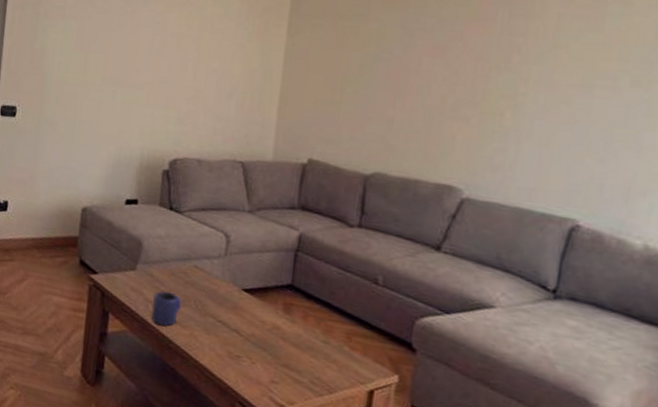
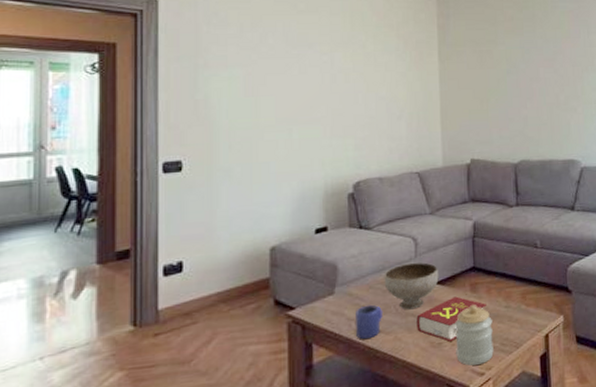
bowl: none [187,259,249,311] -> present [384,262,439,310]
book: none [215,311,300,359] -> present [416,296,487,342]
jar: none [255,326,304,396] -> present [455,305,494,366]

